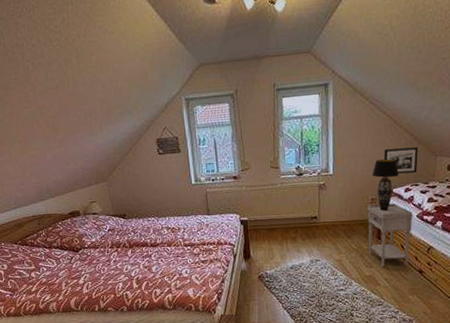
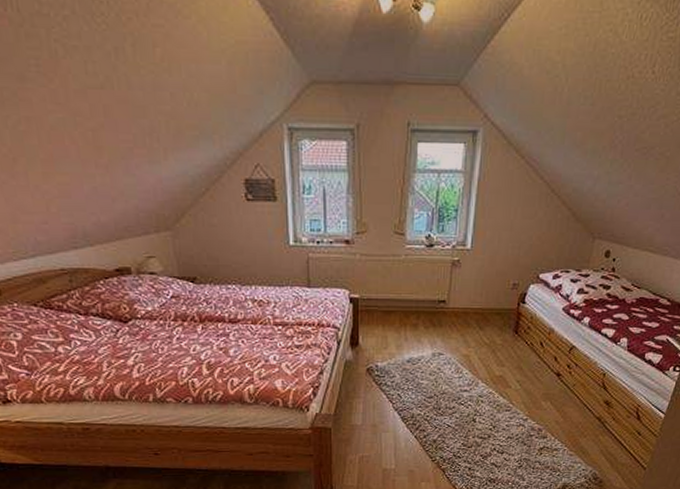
nightstand: present [366,203,414,268] -> none [502,291,559,368]
table lamp: present [372,159,399,211] -> none [517,236,549,299]
picture frame: present [383,147,419,174] -> none [533,224,576,256]

